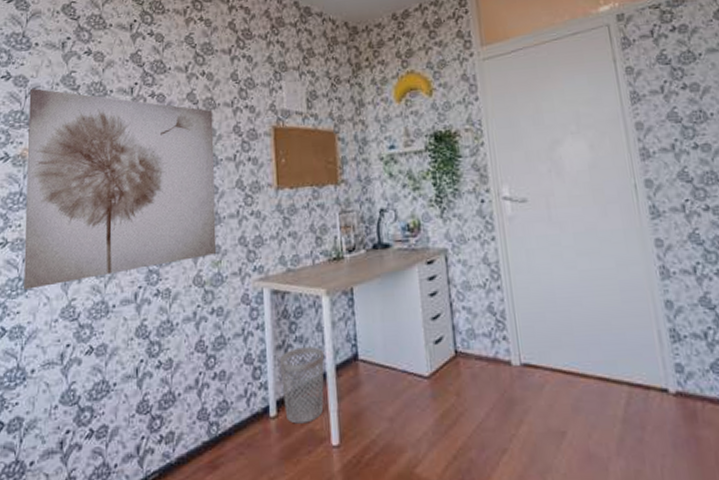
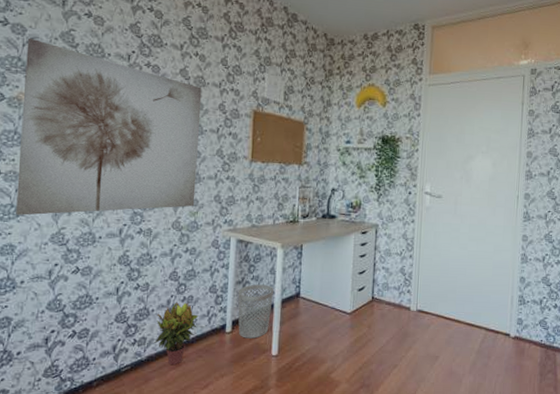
potted plant: none [184,380,235,469] -> present [154,302,199,366]

